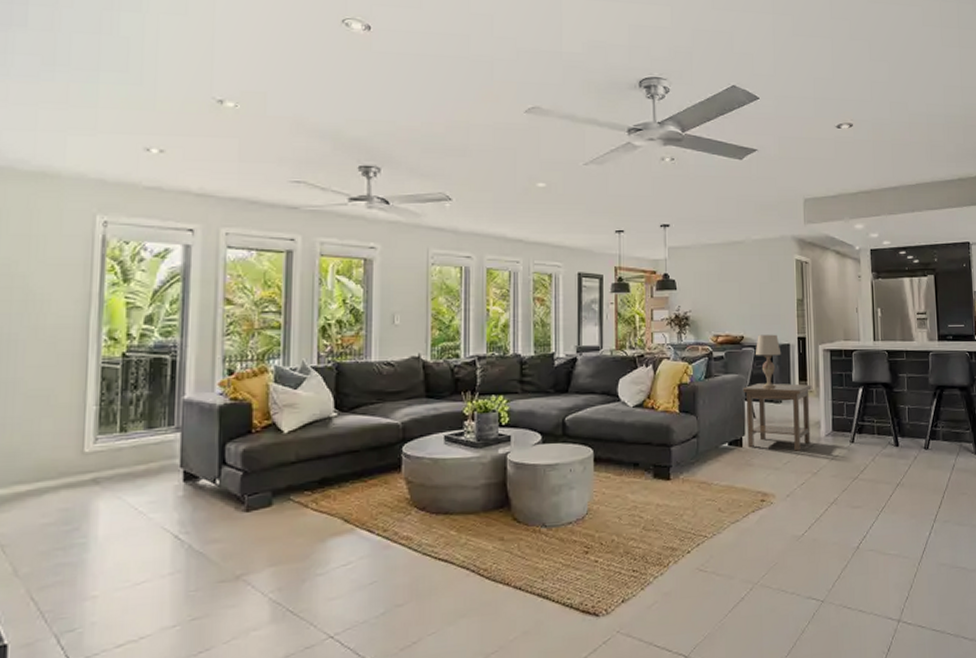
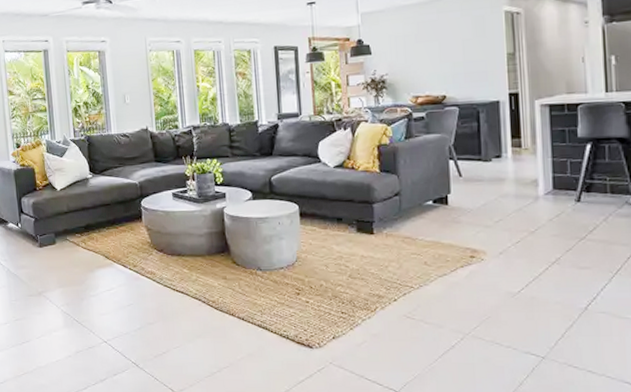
side table: present [742,383,812,451] -> none [446,141,527,210]
table lamp: present [756,334,782,389] -> none [460,91,490,147]

